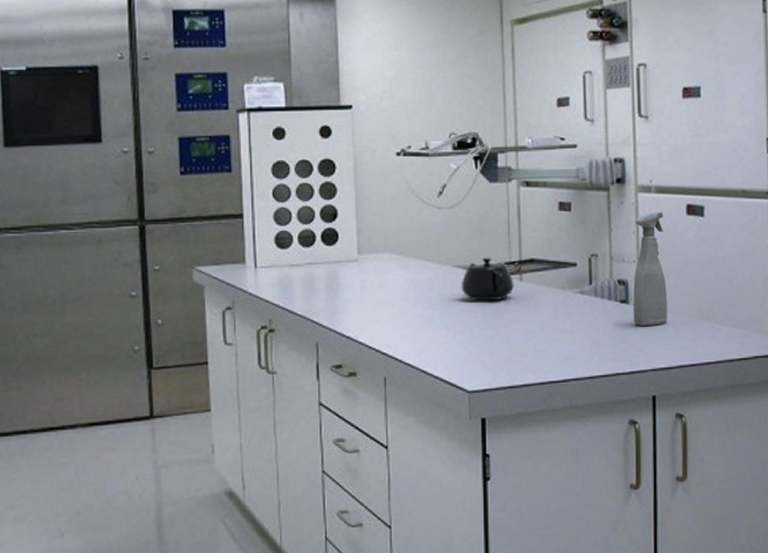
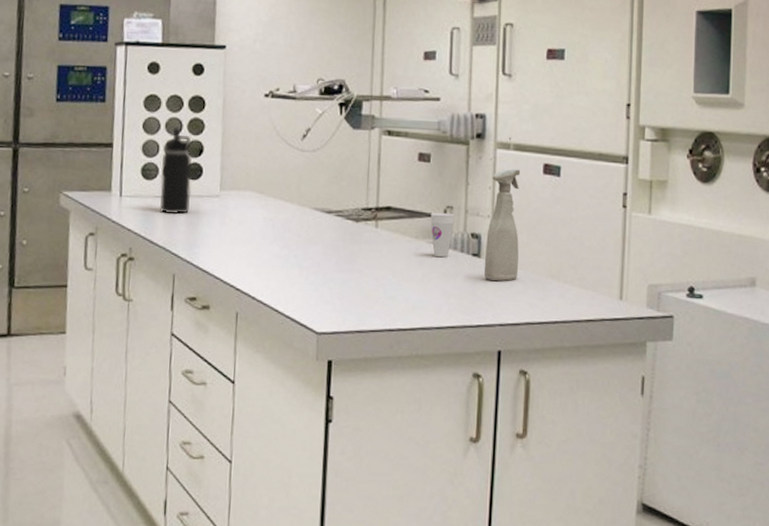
water bottle: none [295,194,329,283] -> present [159,128,192,215]
teapot: present [461,257,514,301] -> none [317,202,370,245]
cup: none [575,261,600,307] -> present [430,212,455,258]

